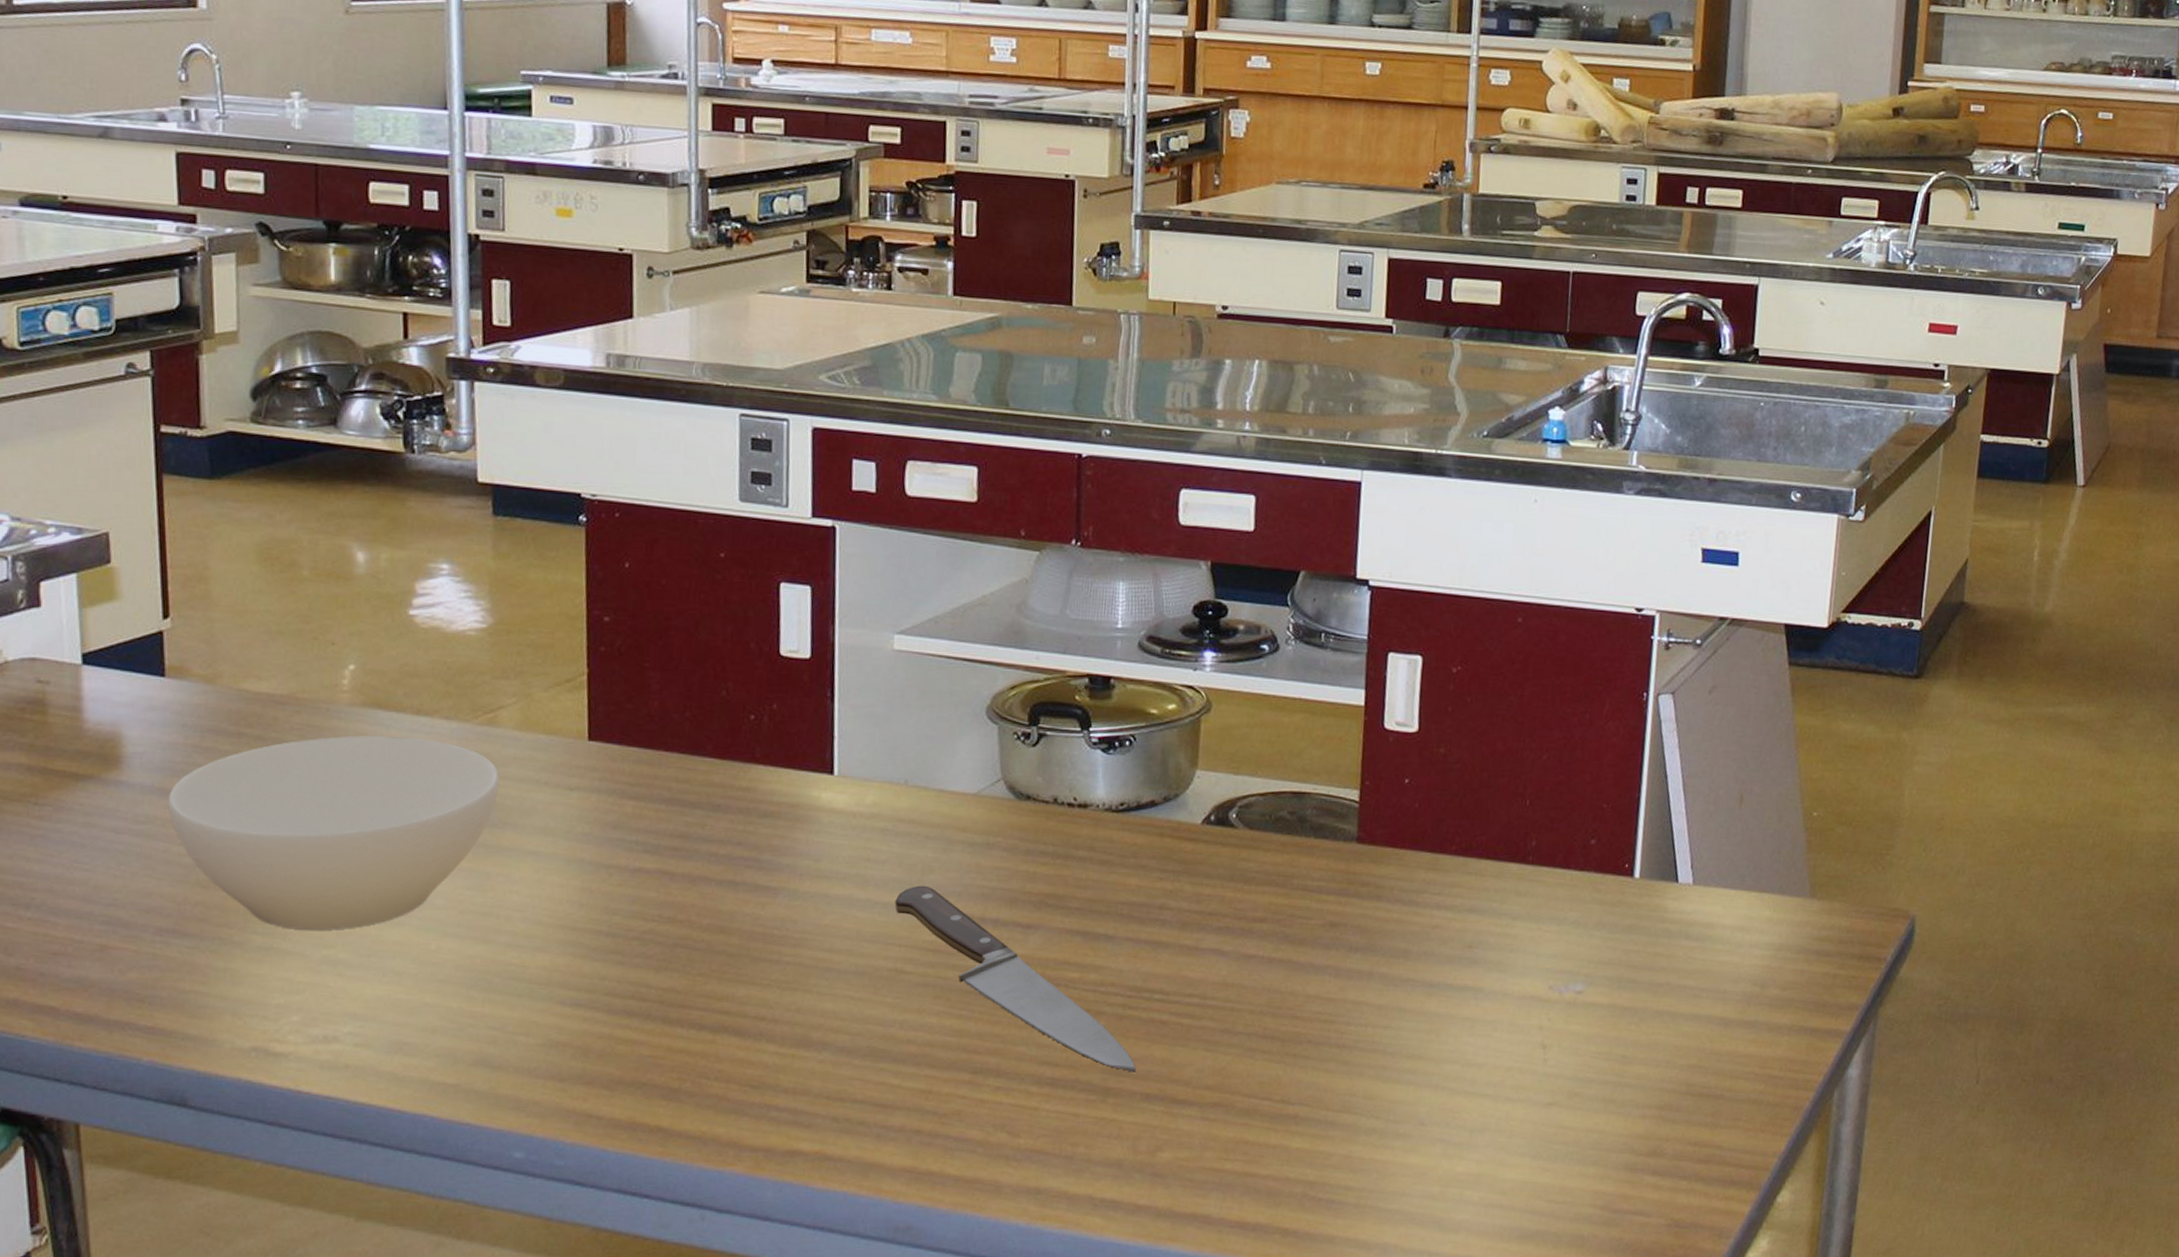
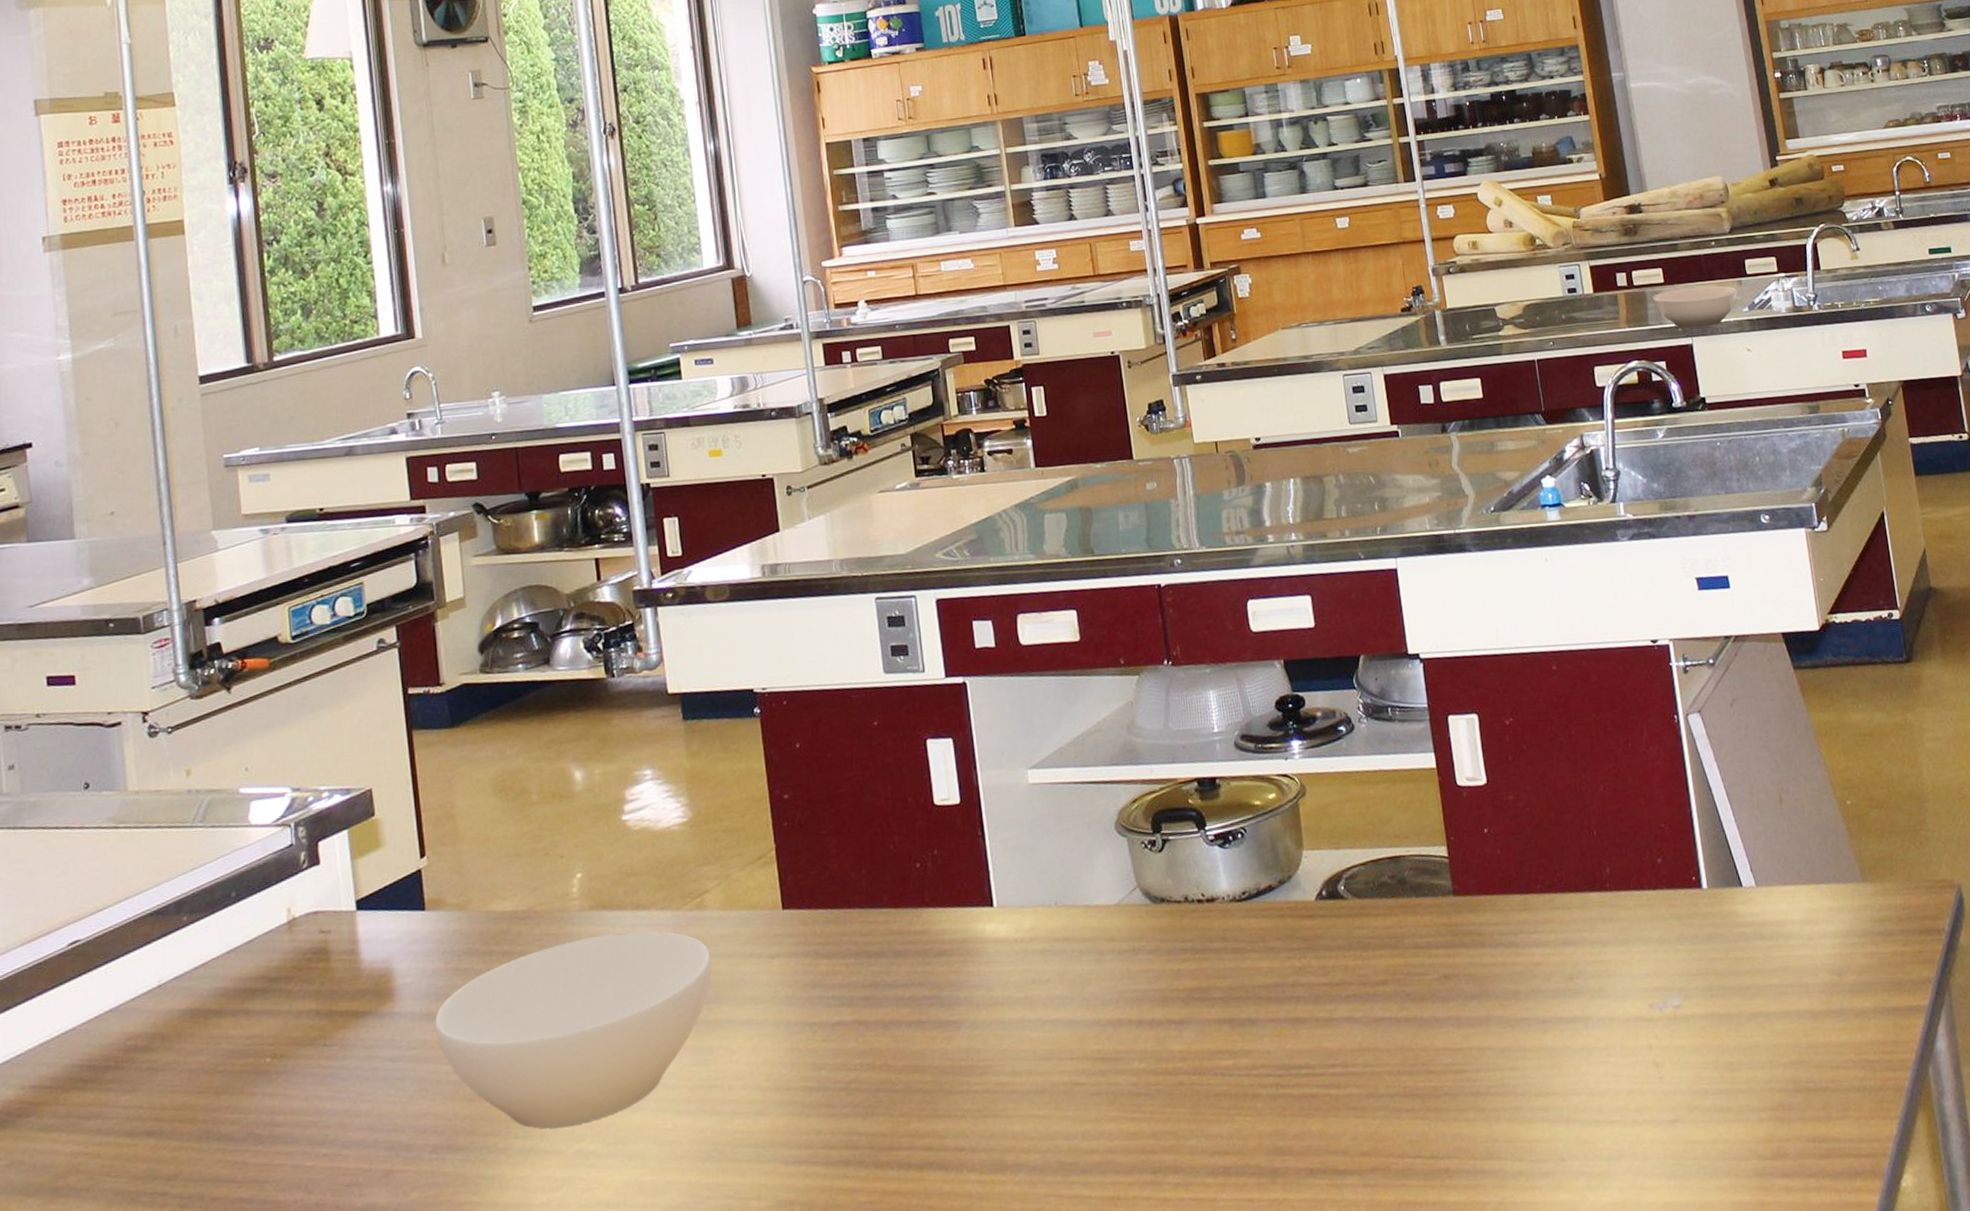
kitchen knife: present [894,885,1136,1073] -> none [1061,997,1297,1150]
bowl: none [1723,218,1826,269] -> present [1652,286,1738,329]

